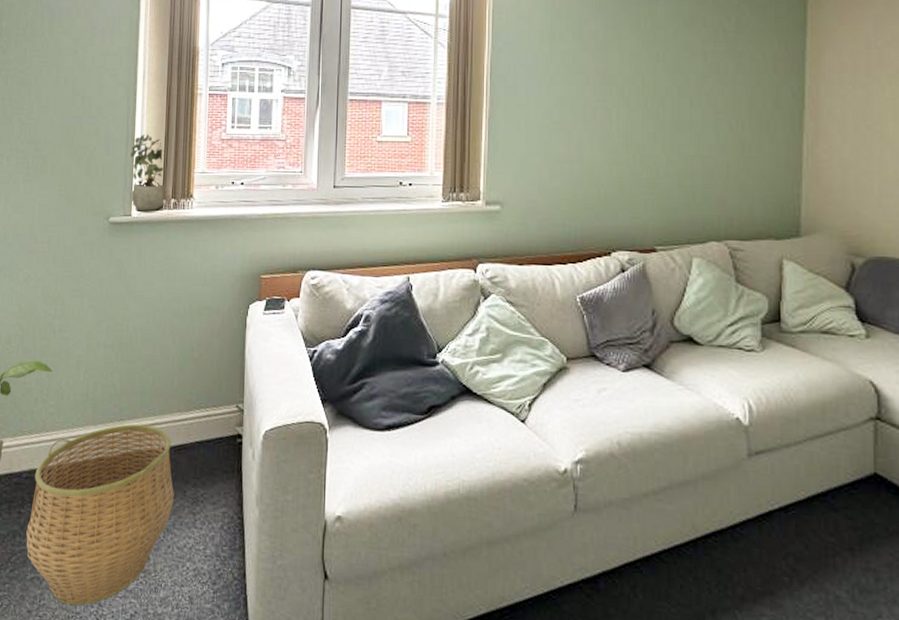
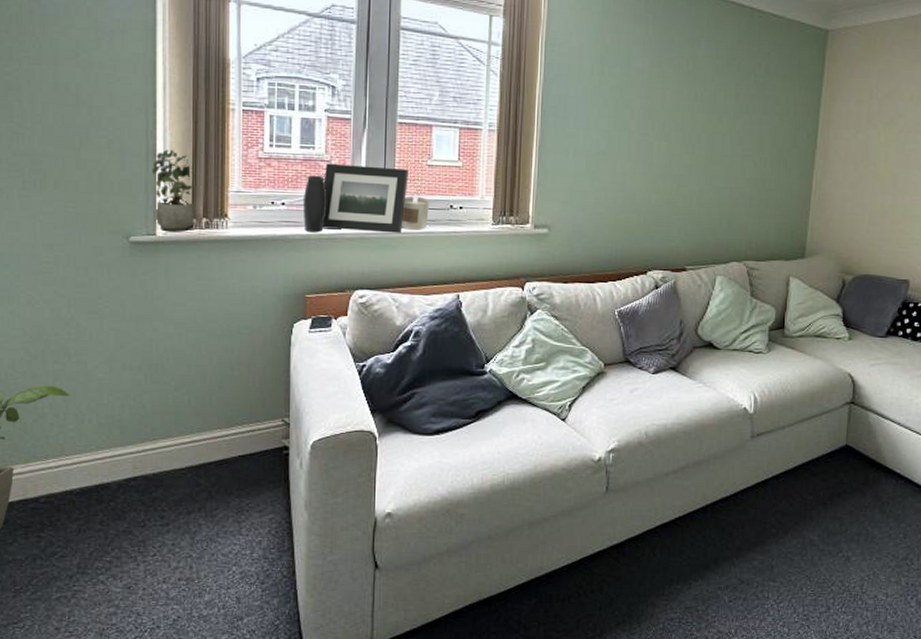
basket: present [26,424,174,606] -> none [48,442,217,618]
vase: none [260,155,282,212] -> present [302,175,327,233]
picture frame: none [277,142,359,212] -> present [322,163,408,233]
candle: none [352,172,380,210] -> present [402,194,430,231]

